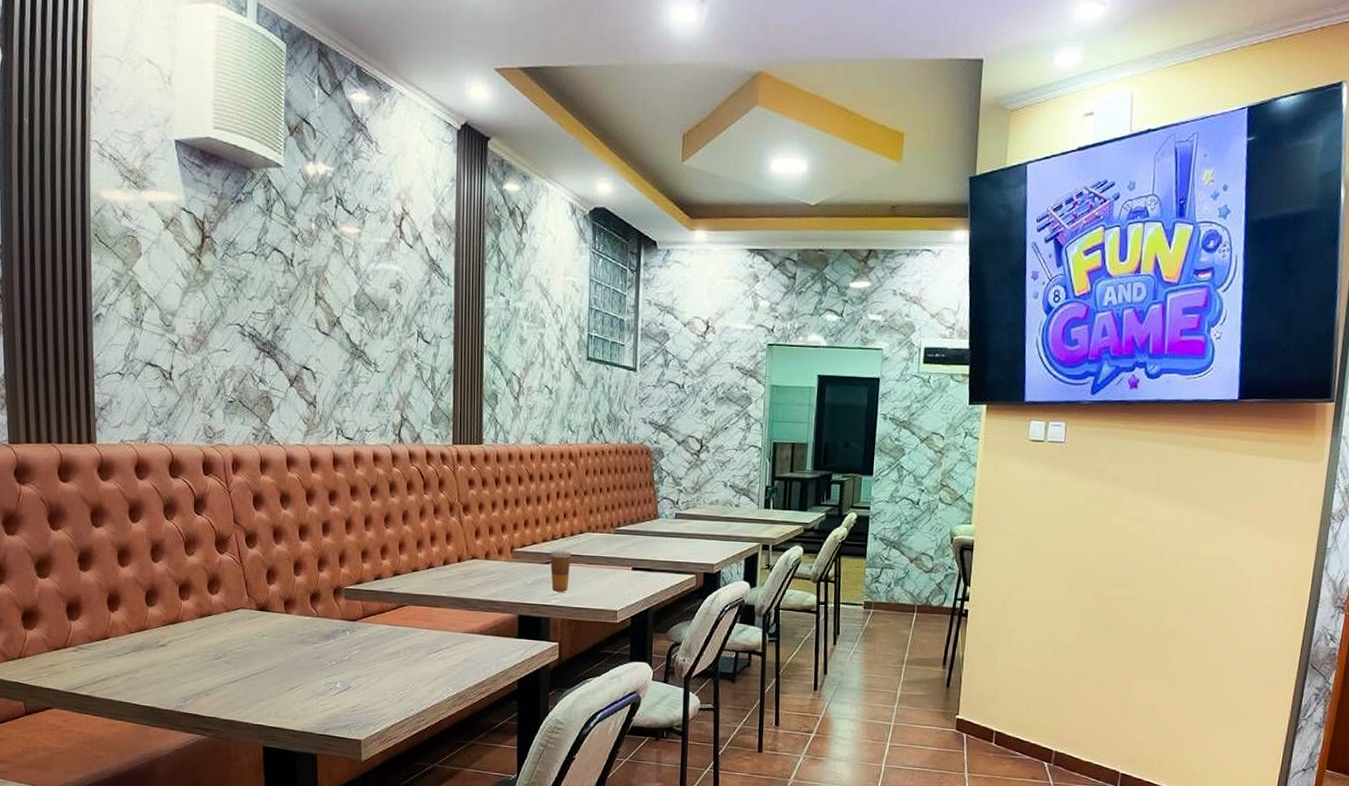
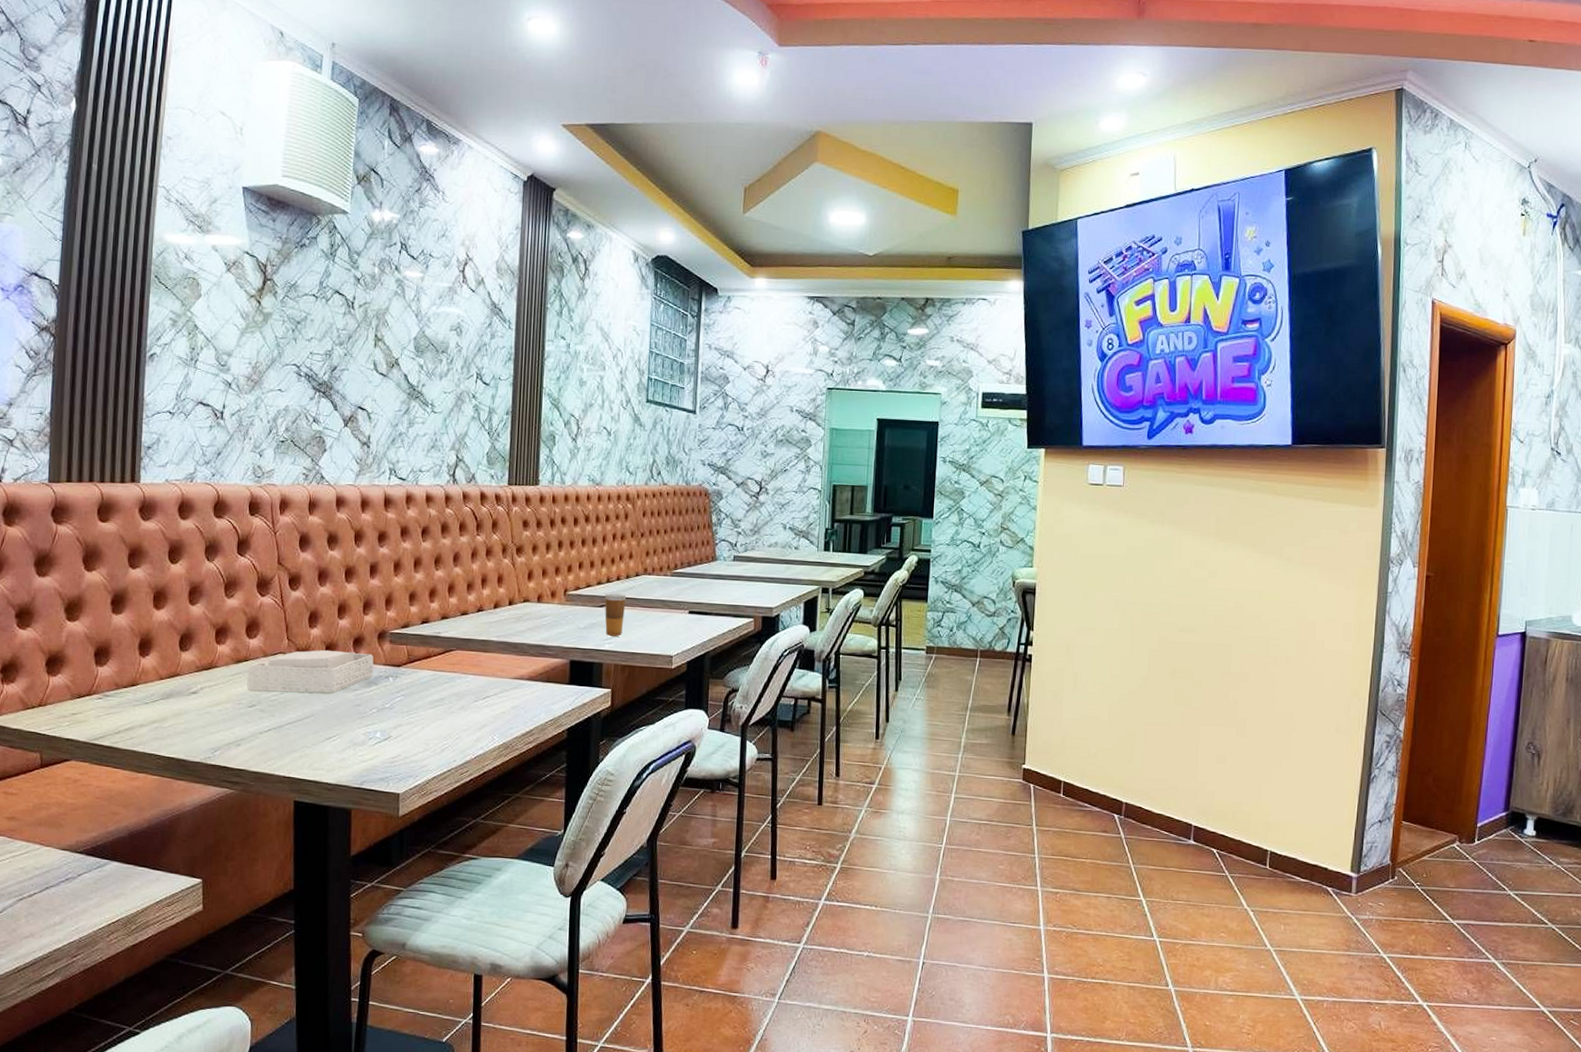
napkin holder: none [212,605,331,648] -> present [247,650,374,695]

